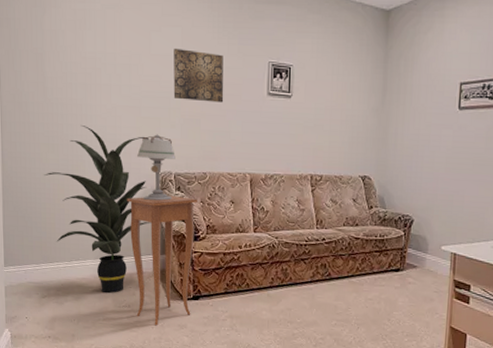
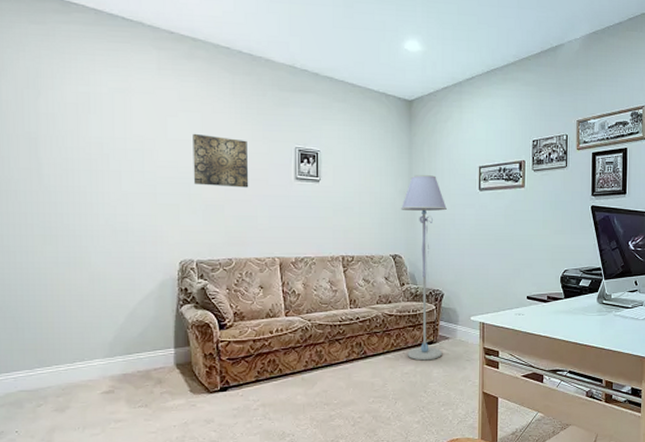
indoor plant: present [44,125,152,294] -> none [39,214,171,395]
side table: present [126,195,197,326] -> none [141,283,223,424]
table lamp: present [137,134,175,201] -> none [153,221,197,290]
floor lamp: none [372,91,422,289] -> present [400,175,447,361]

